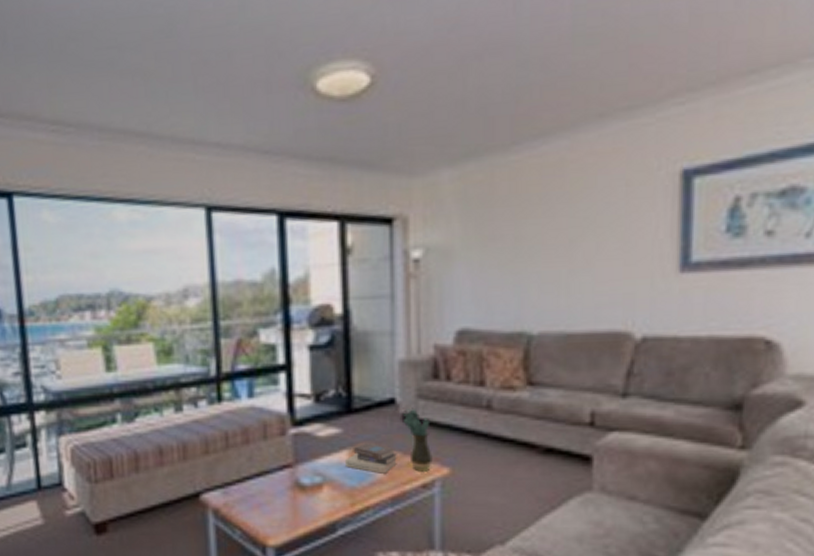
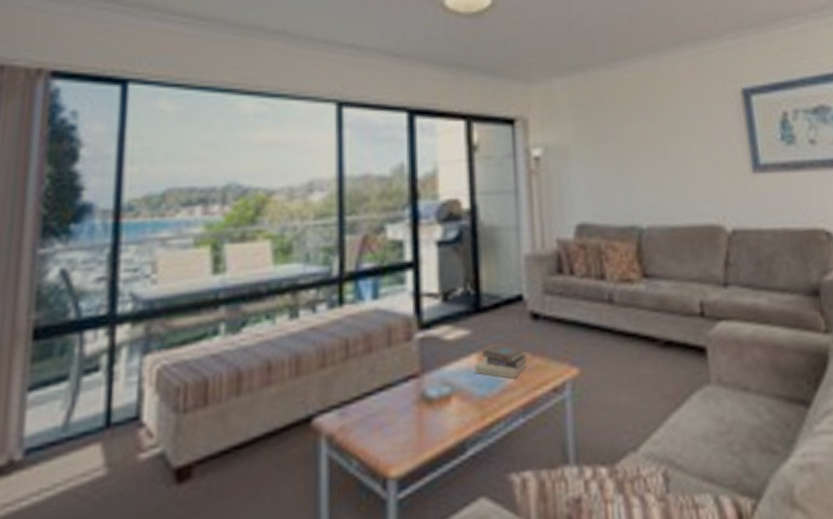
vase: present [402,407,433,472] -> none [530,304,562,374]

